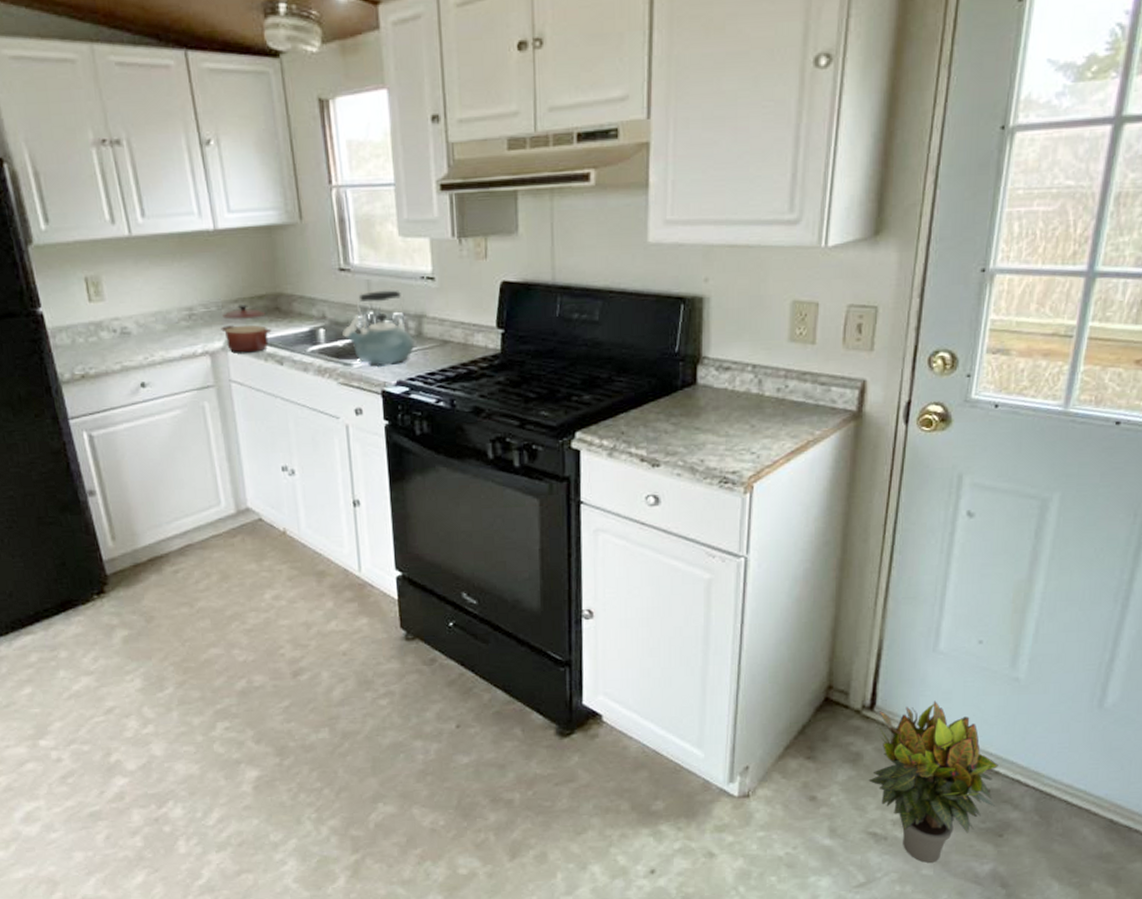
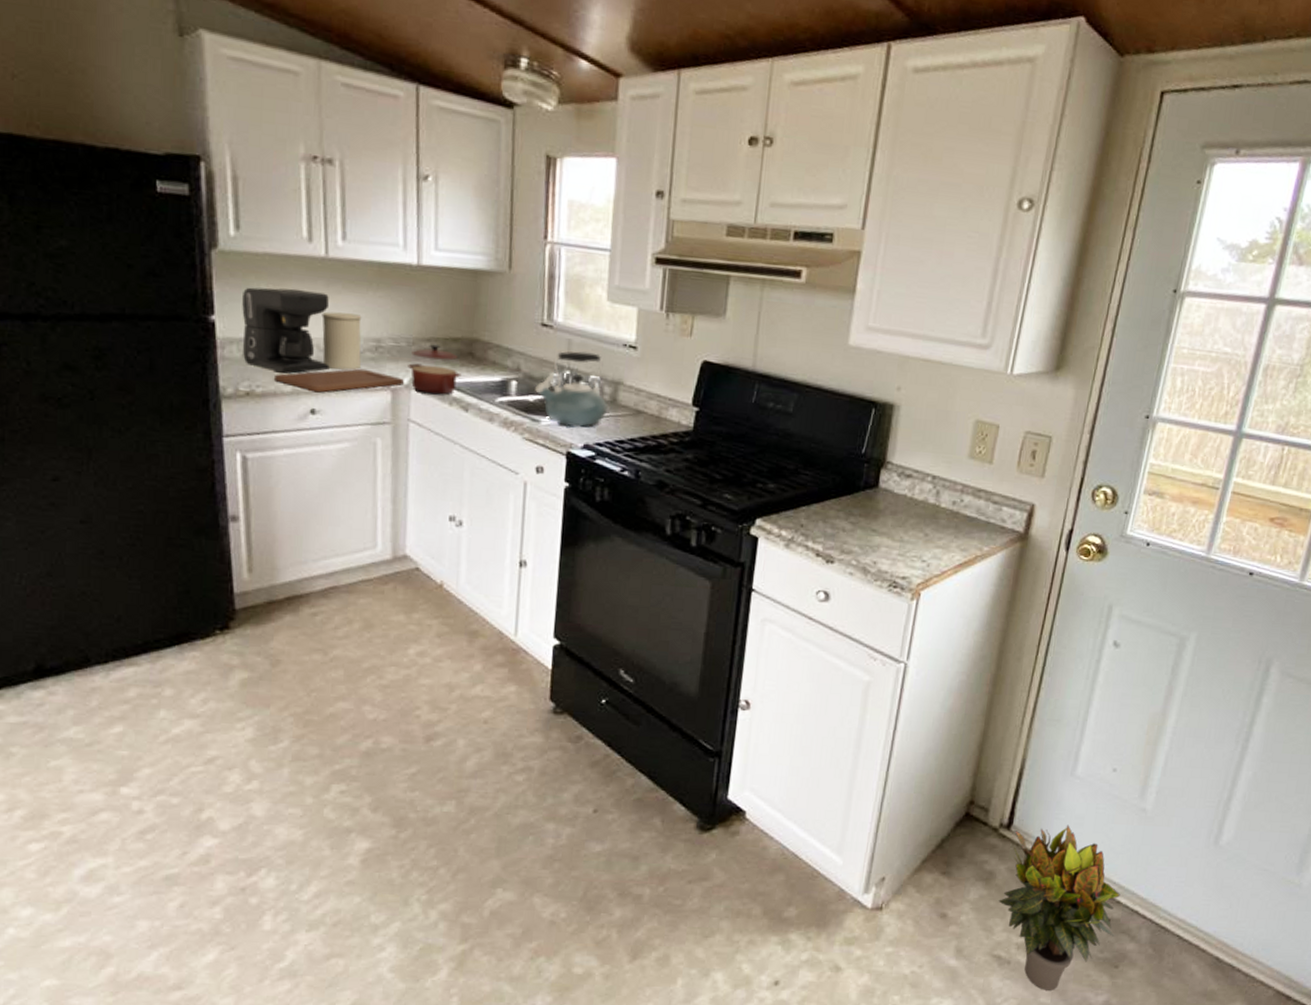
coffee maker: none [62,271,151,353] -> present [242,287,330,373]
cutting board: none [104,337,220,367] -> present [275,368,404,393]
canister: none [135,287,178,342] -> present [322,311,362,370]

